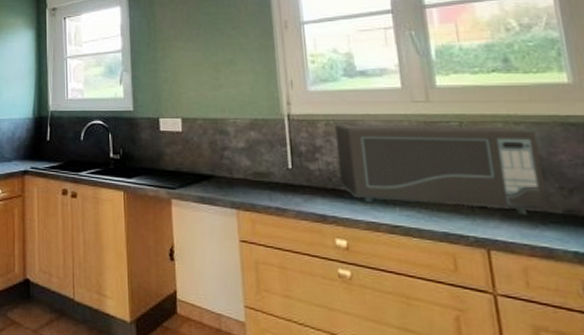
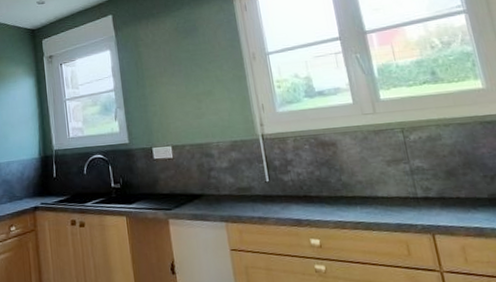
microwave: present [334,124,549,214] -> none [301,129,477,205]

